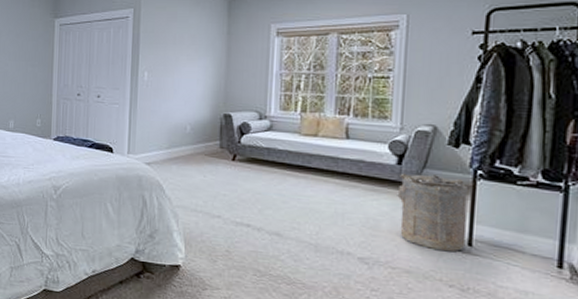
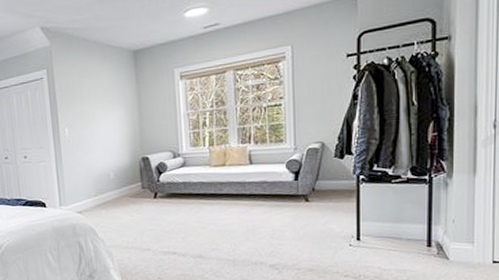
laundry hamper: present [397,173,468,252] -> none [296,185,355,248]

